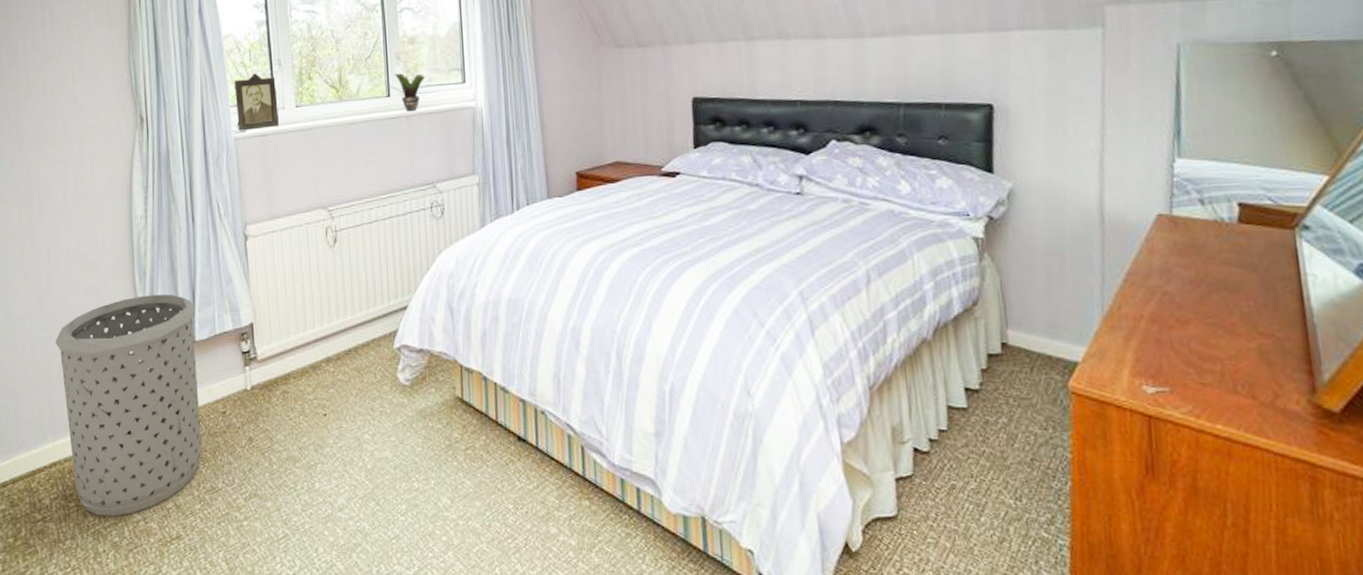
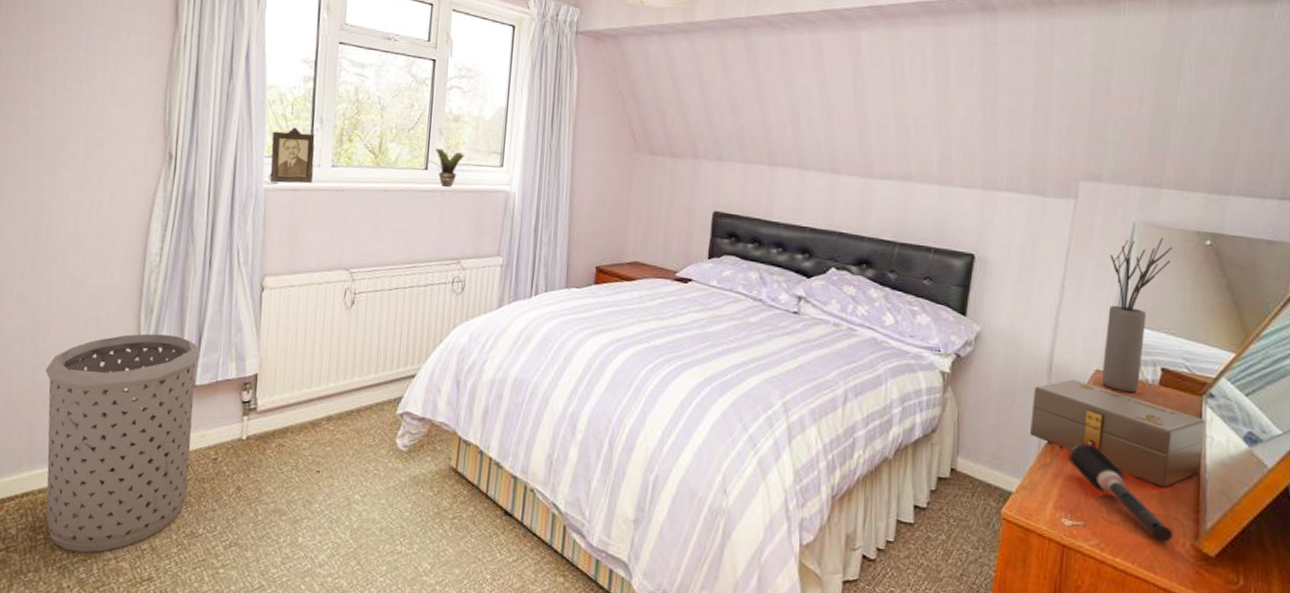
jewelry box: none [1086,228,1306,338] -> present [1030,379,1206,487]
hairbrush: none [1136,296,1283,401] -> present [1066,441,1172,542]
vase: none [1155,55,1231,236] -> present [1101,237,1173,393]

